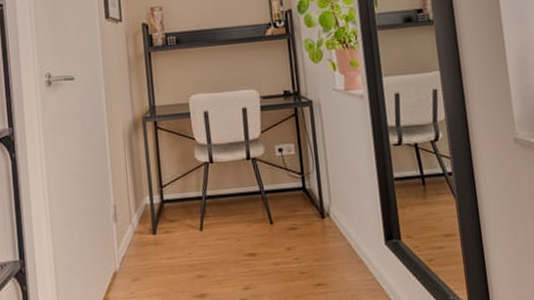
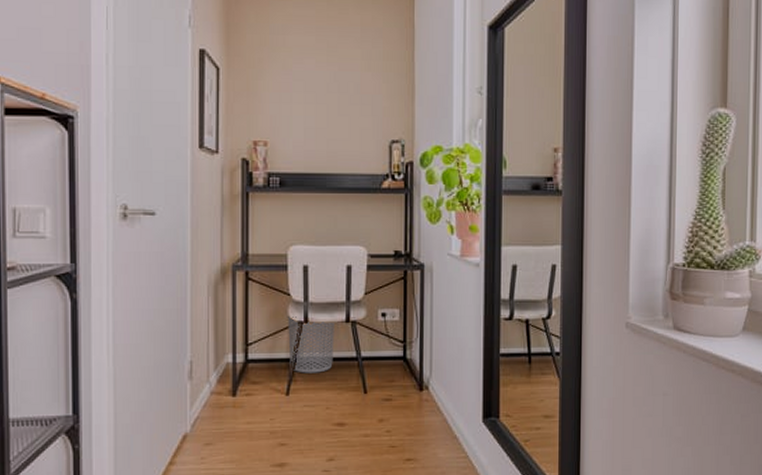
waste bin: none [195,158,239,210] -> present [288,317,334,373]

